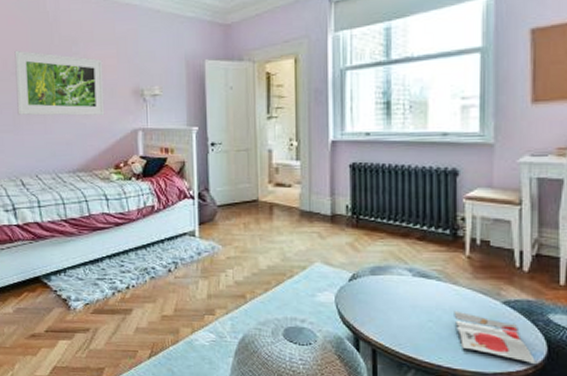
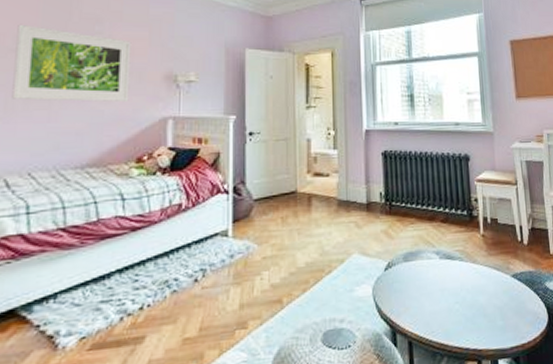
book: present [454,310,535,363] -> none [475,289,541,332]

